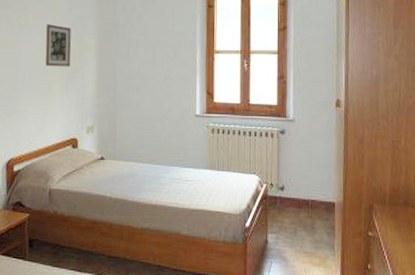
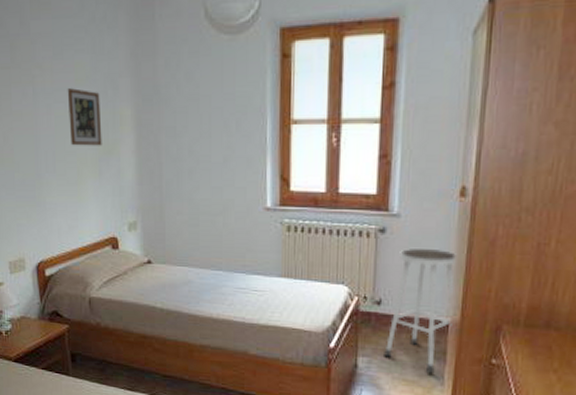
stool: none [288,145,338,246] -> present [384,247,456,374]

